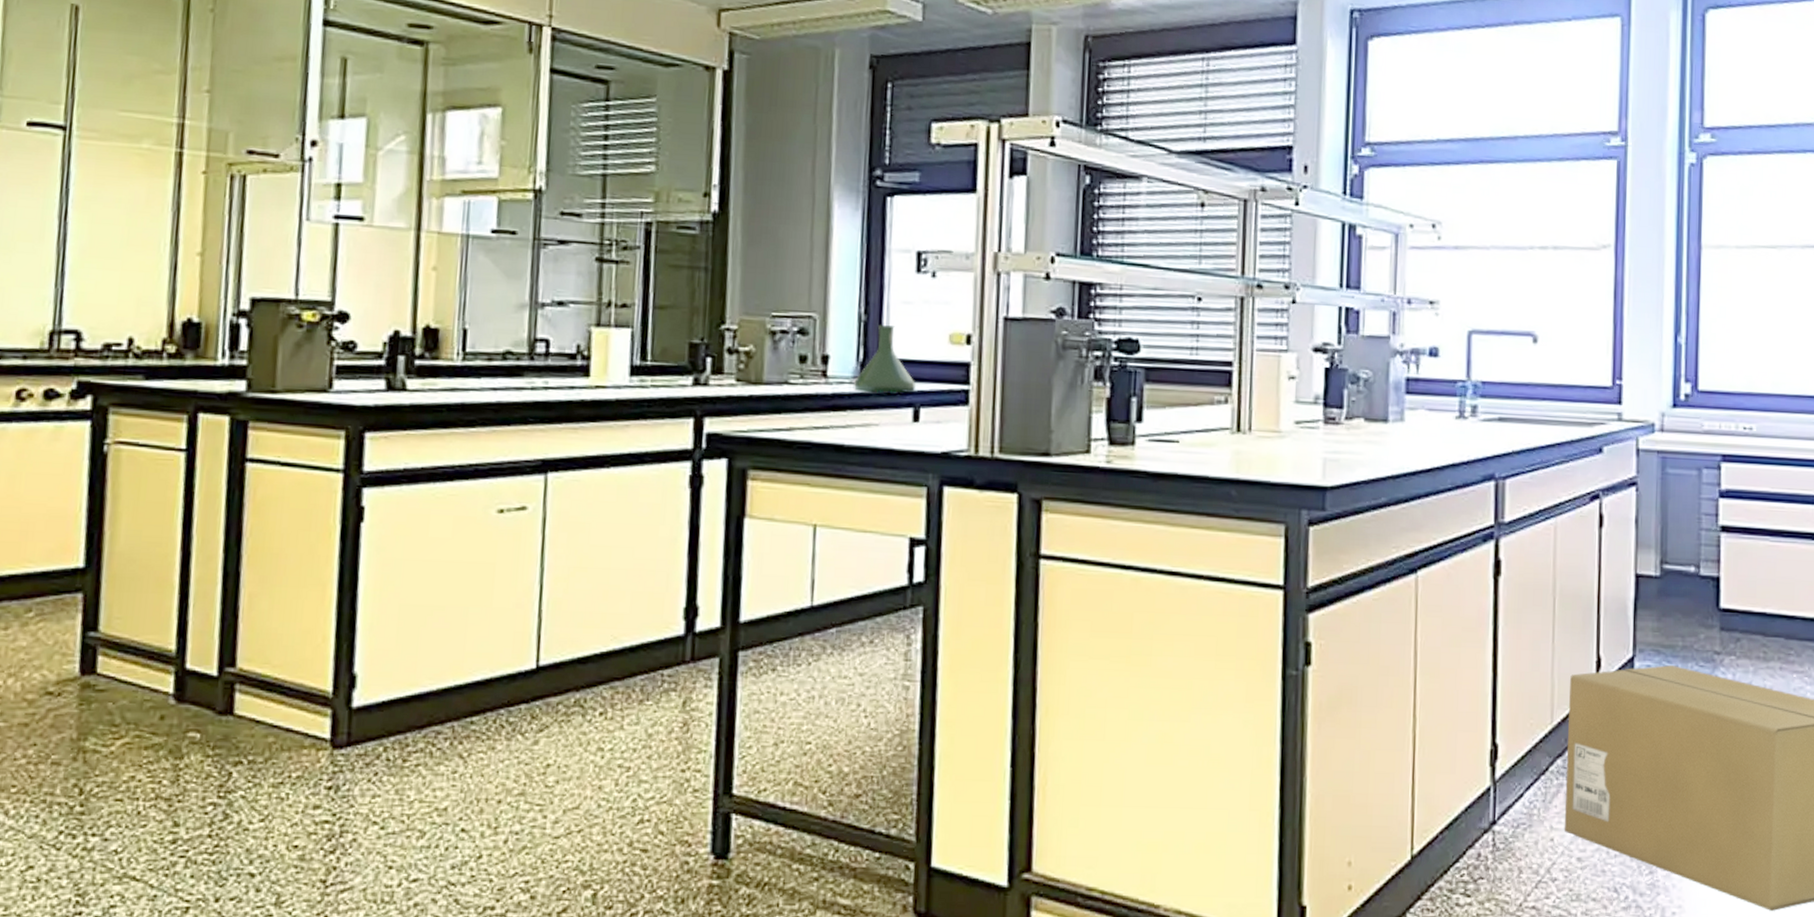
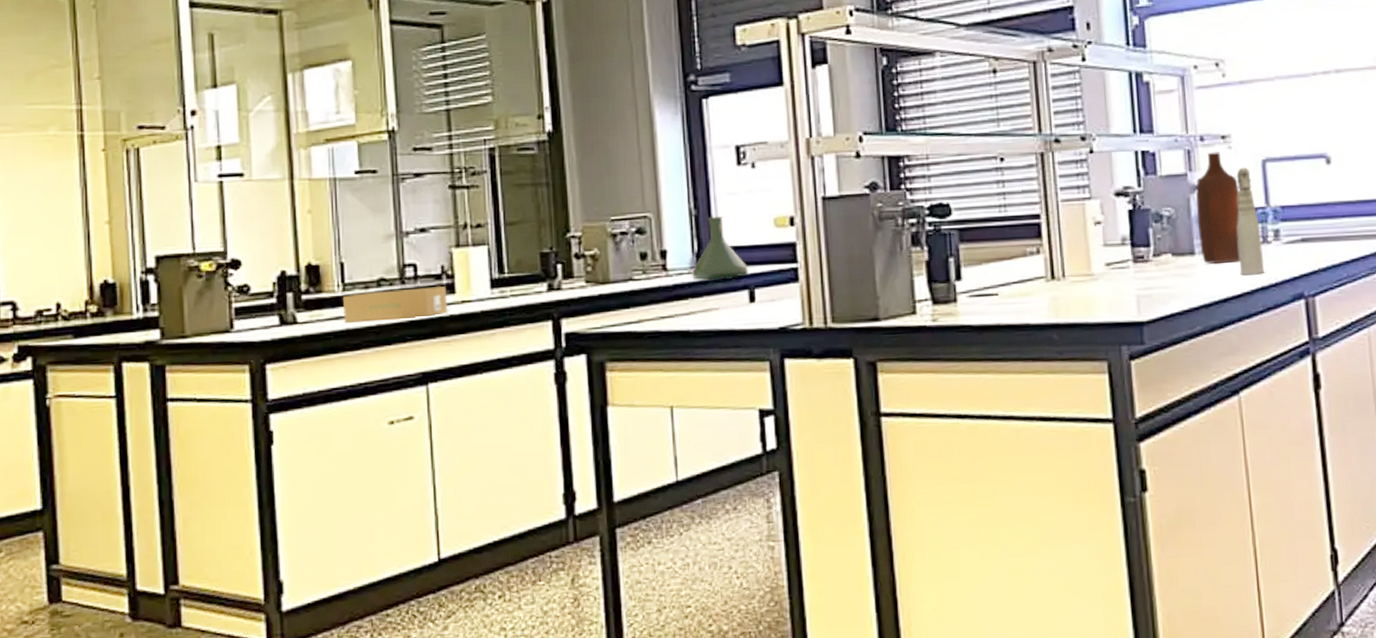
box: none [460,365,580,399] -> present [342,285,448,323]
bottle: none [1394,317,1441,435] -> present [1195,152,1240,265]
spray bottle: none [1432,337,1458,451] -> present [1236,167,1264,276]

